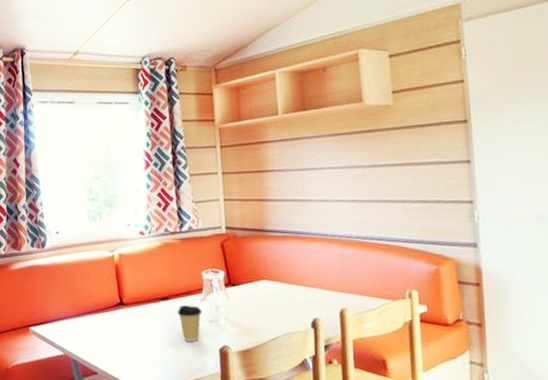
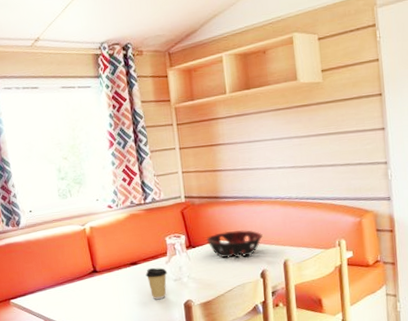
decorative bowl: none [248,269,315,301] -> present [206,229,263,258]

